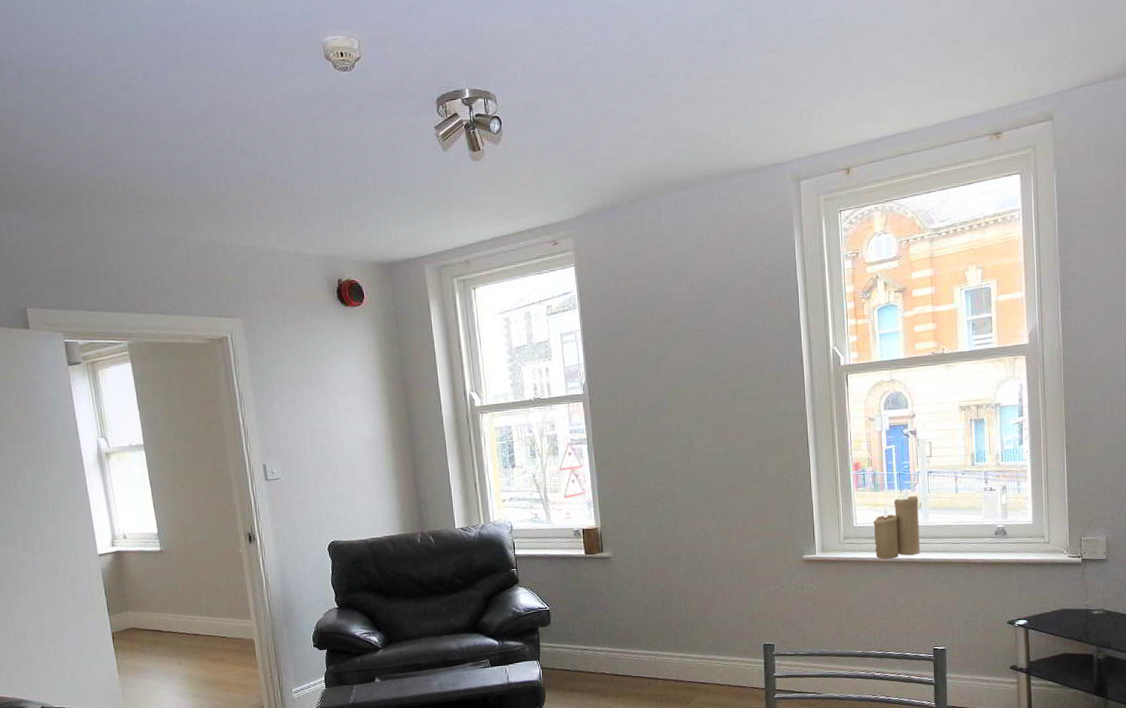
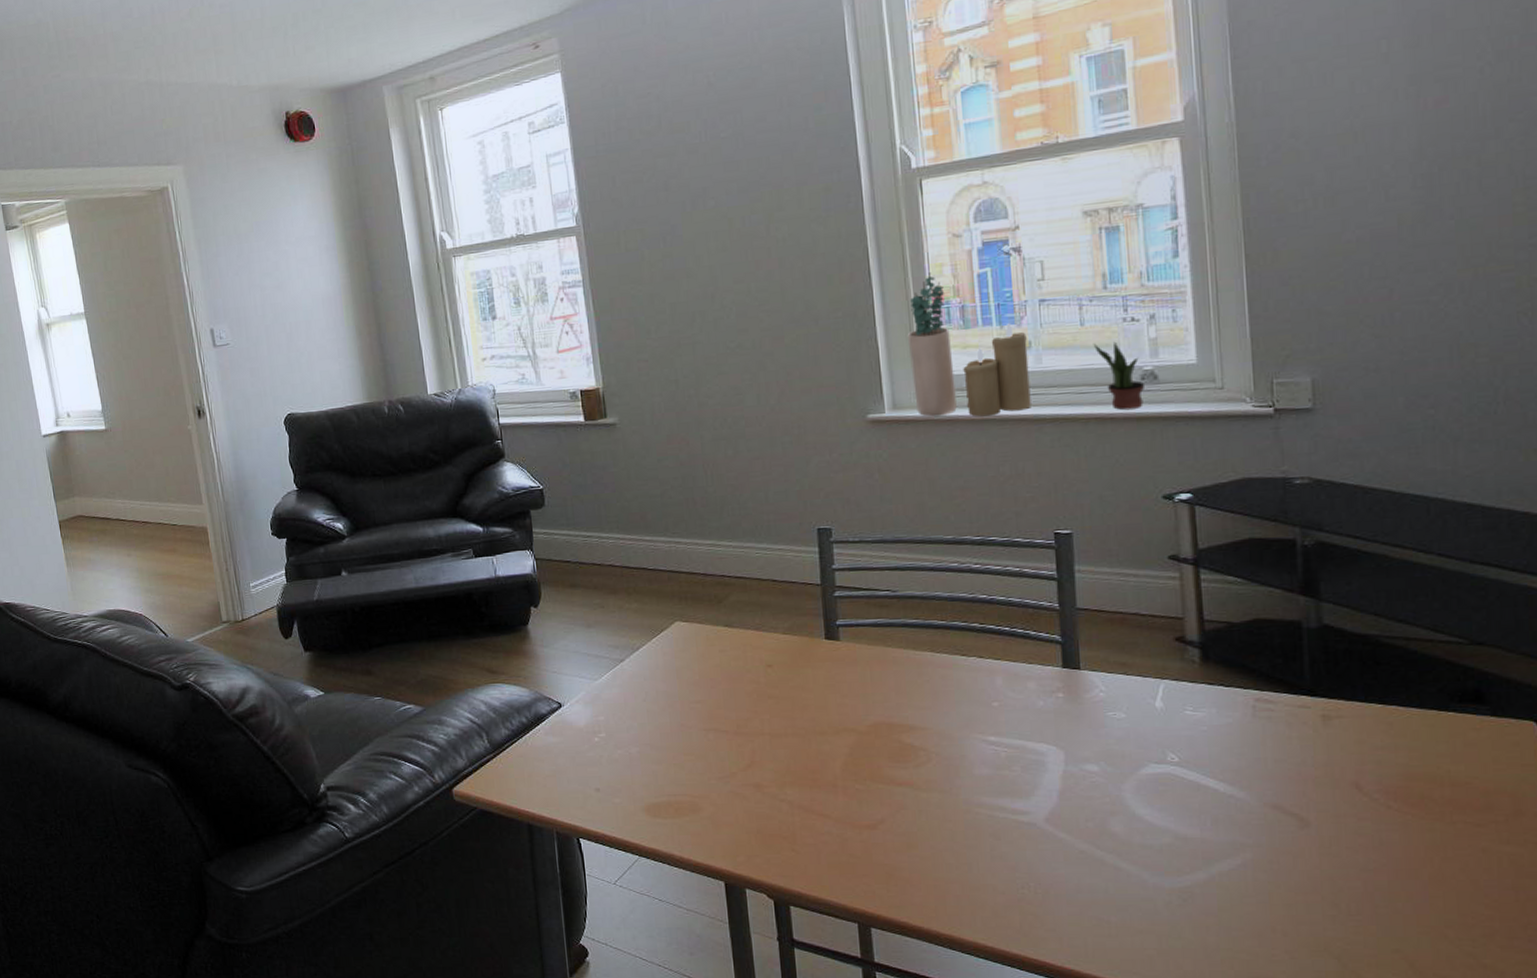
vase: none [834,446,869,558] -> present [907,272,958,417]
potted plant: none [965,505,998,558] -> present [1094,341,1146,411]

